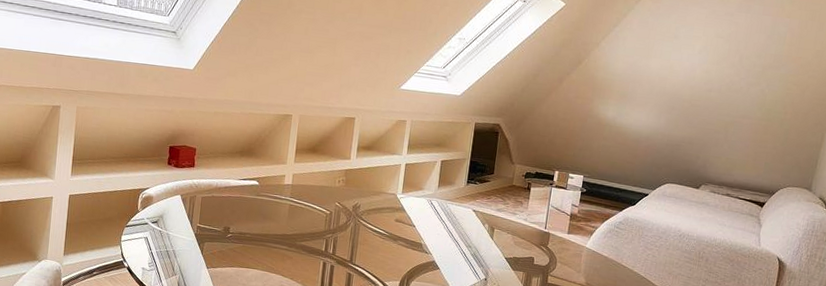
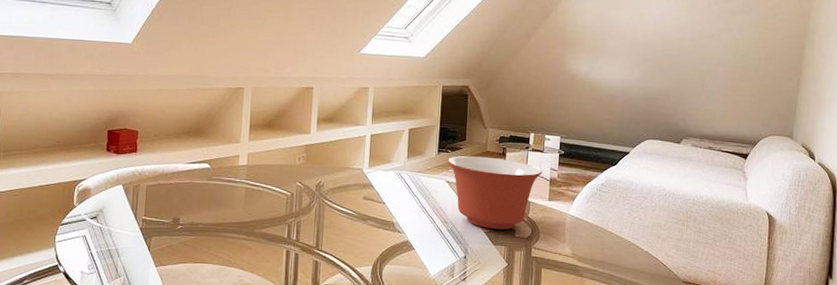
mixing bowl: none [475,188,564,258] -> present [447,155,543,230]

